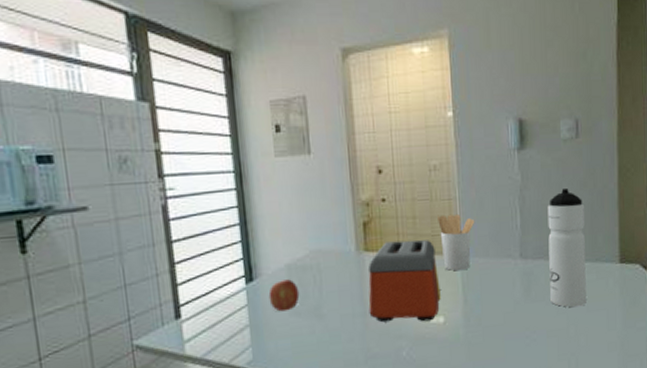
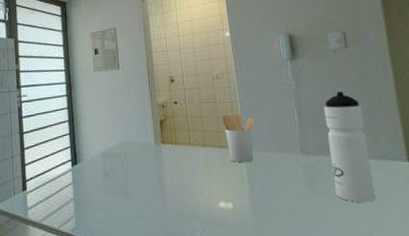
fruit: present [268,279,300,312] -> none [88,164,111,190]
toaster: present [368,239,441,323] -> none [165,135,229,207]

